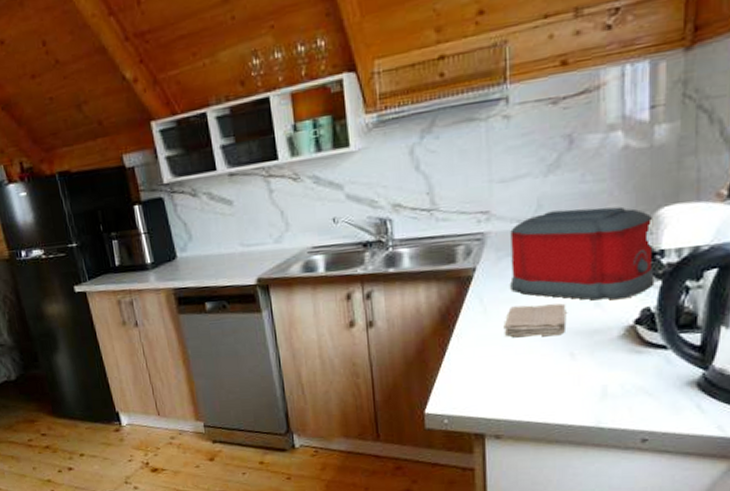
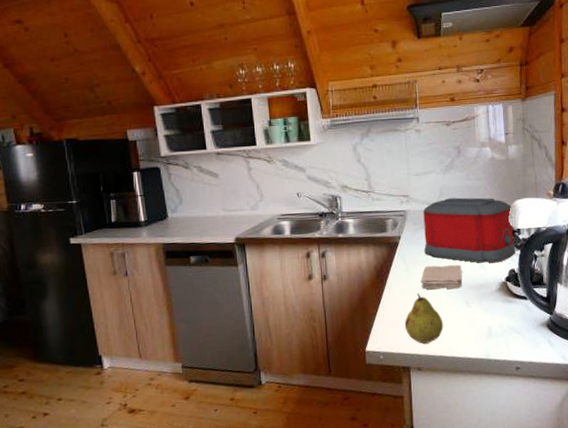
fruit: none [478,342,535,406] -> present [404,293,444,344]

